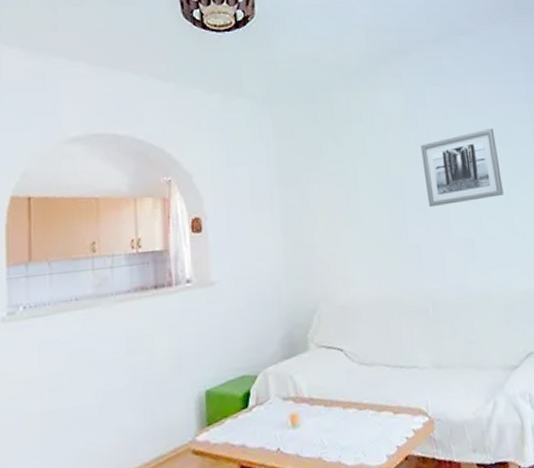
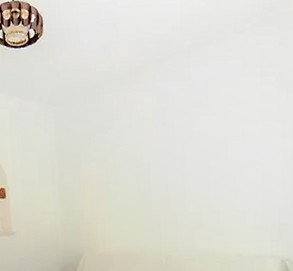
wall art: present [420,128,504,208] -> none [167,126,231,188]

